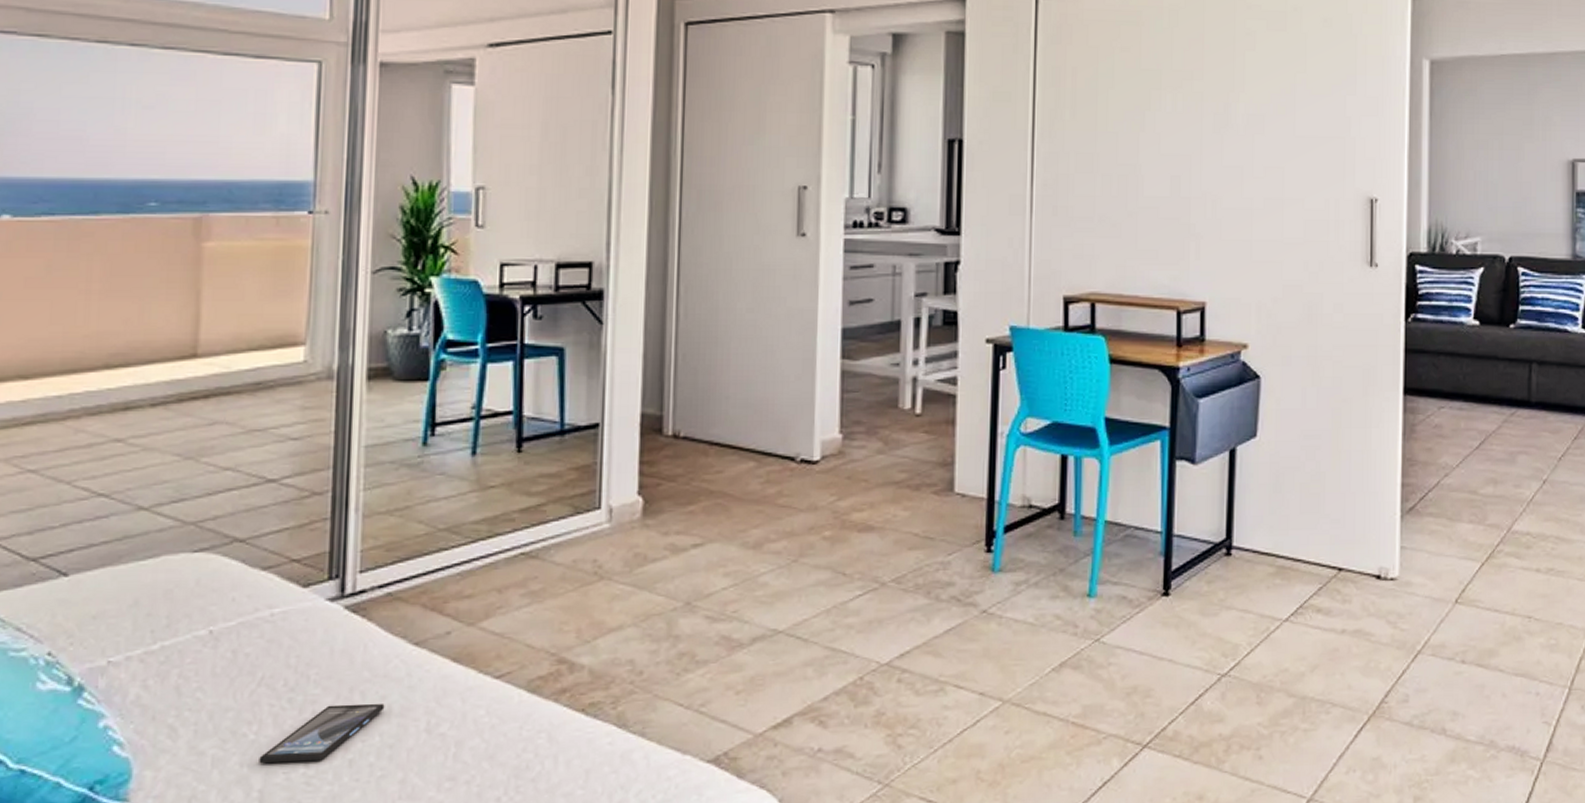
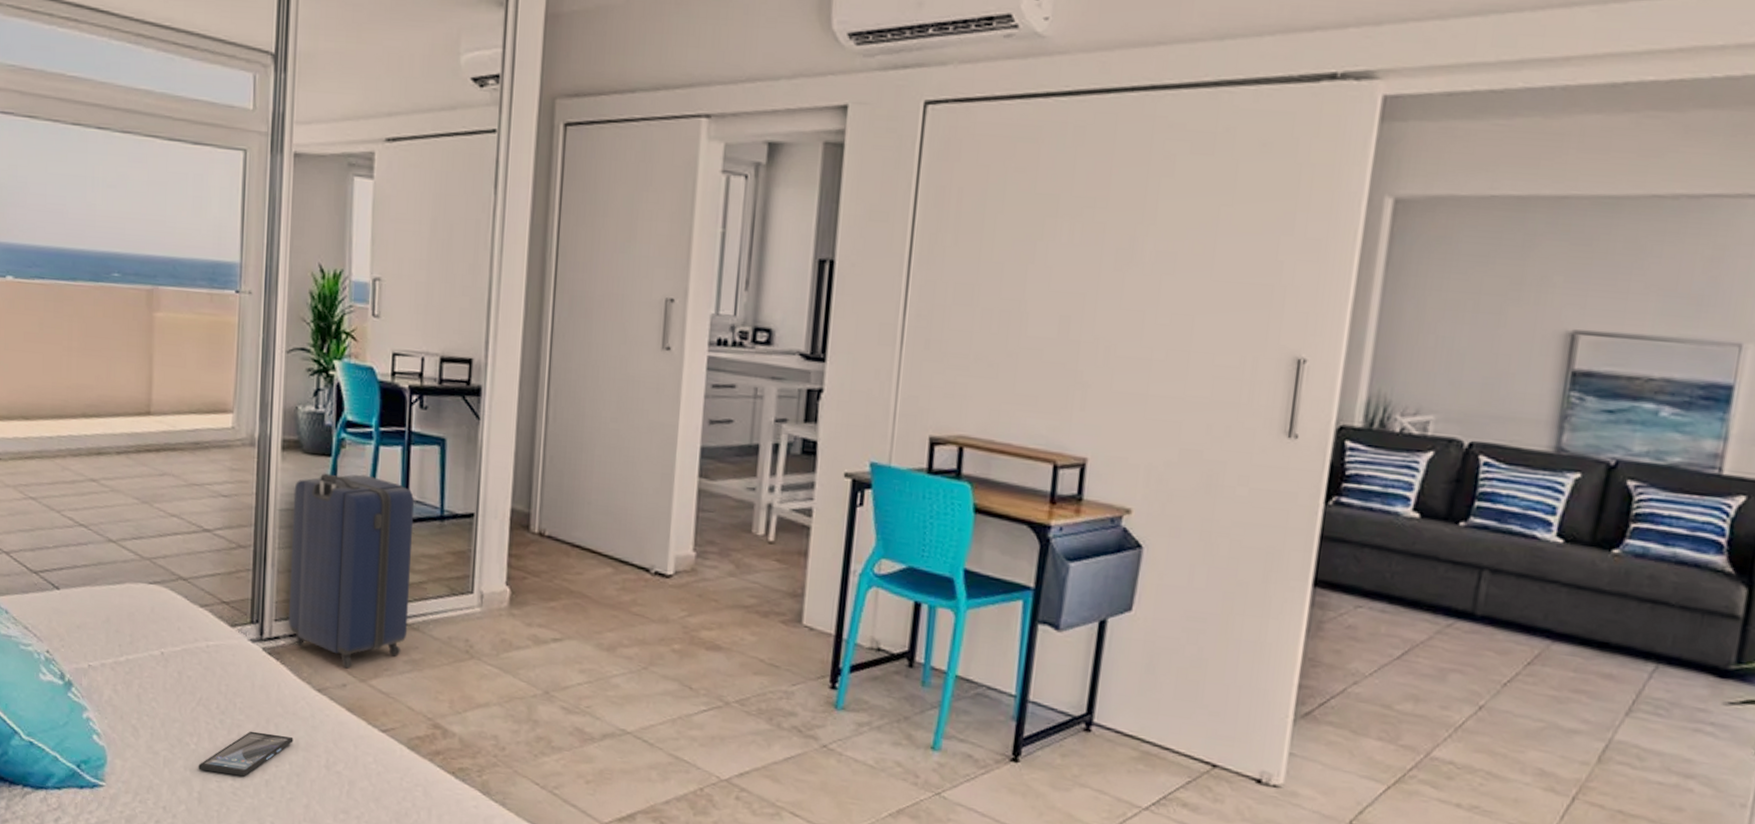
suitcase: none [376,396,529,614] -> present [288,473,414,669]

